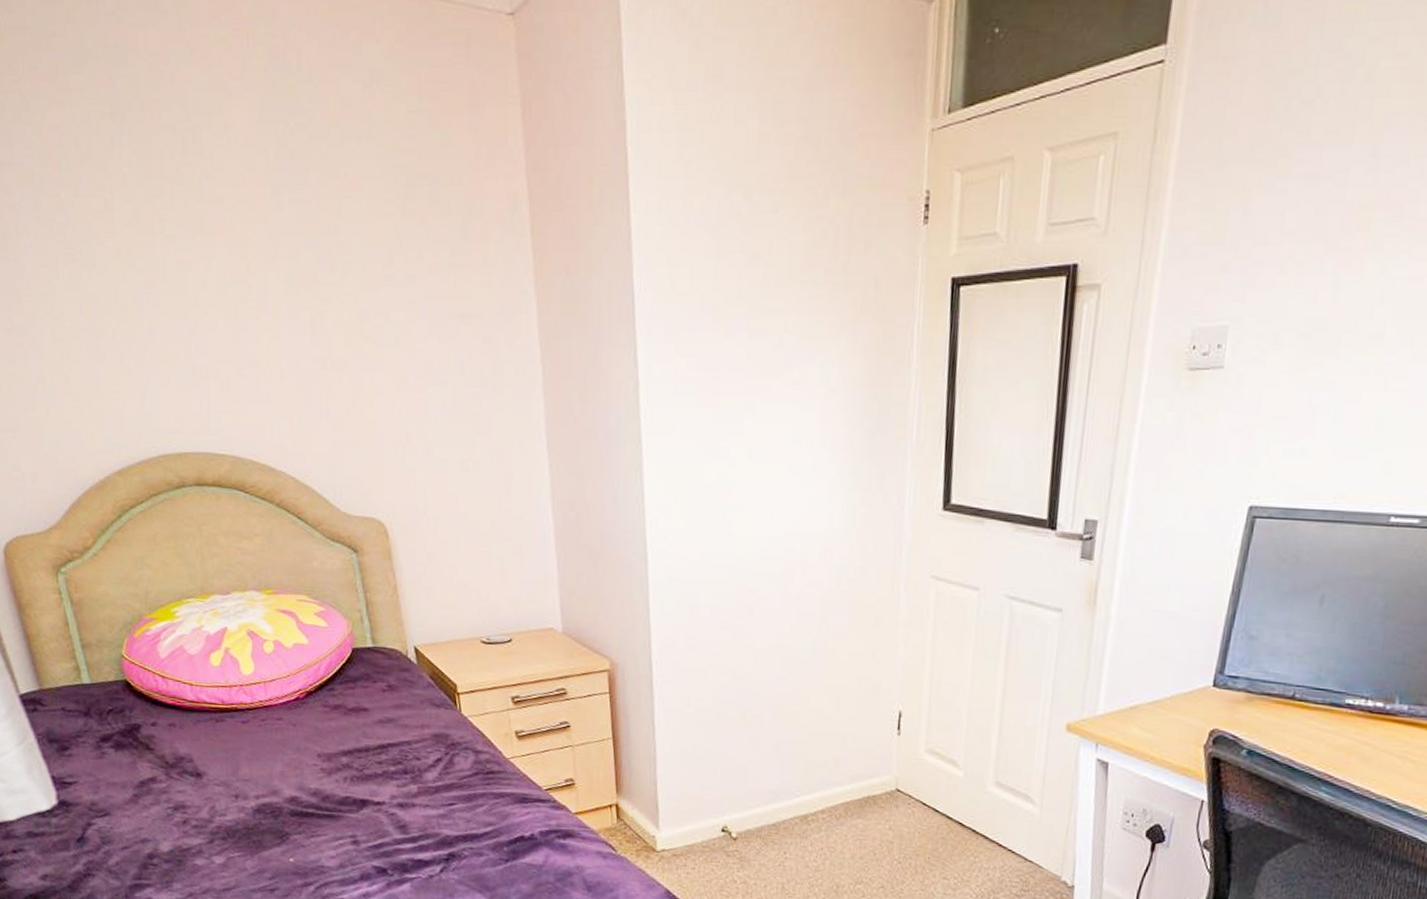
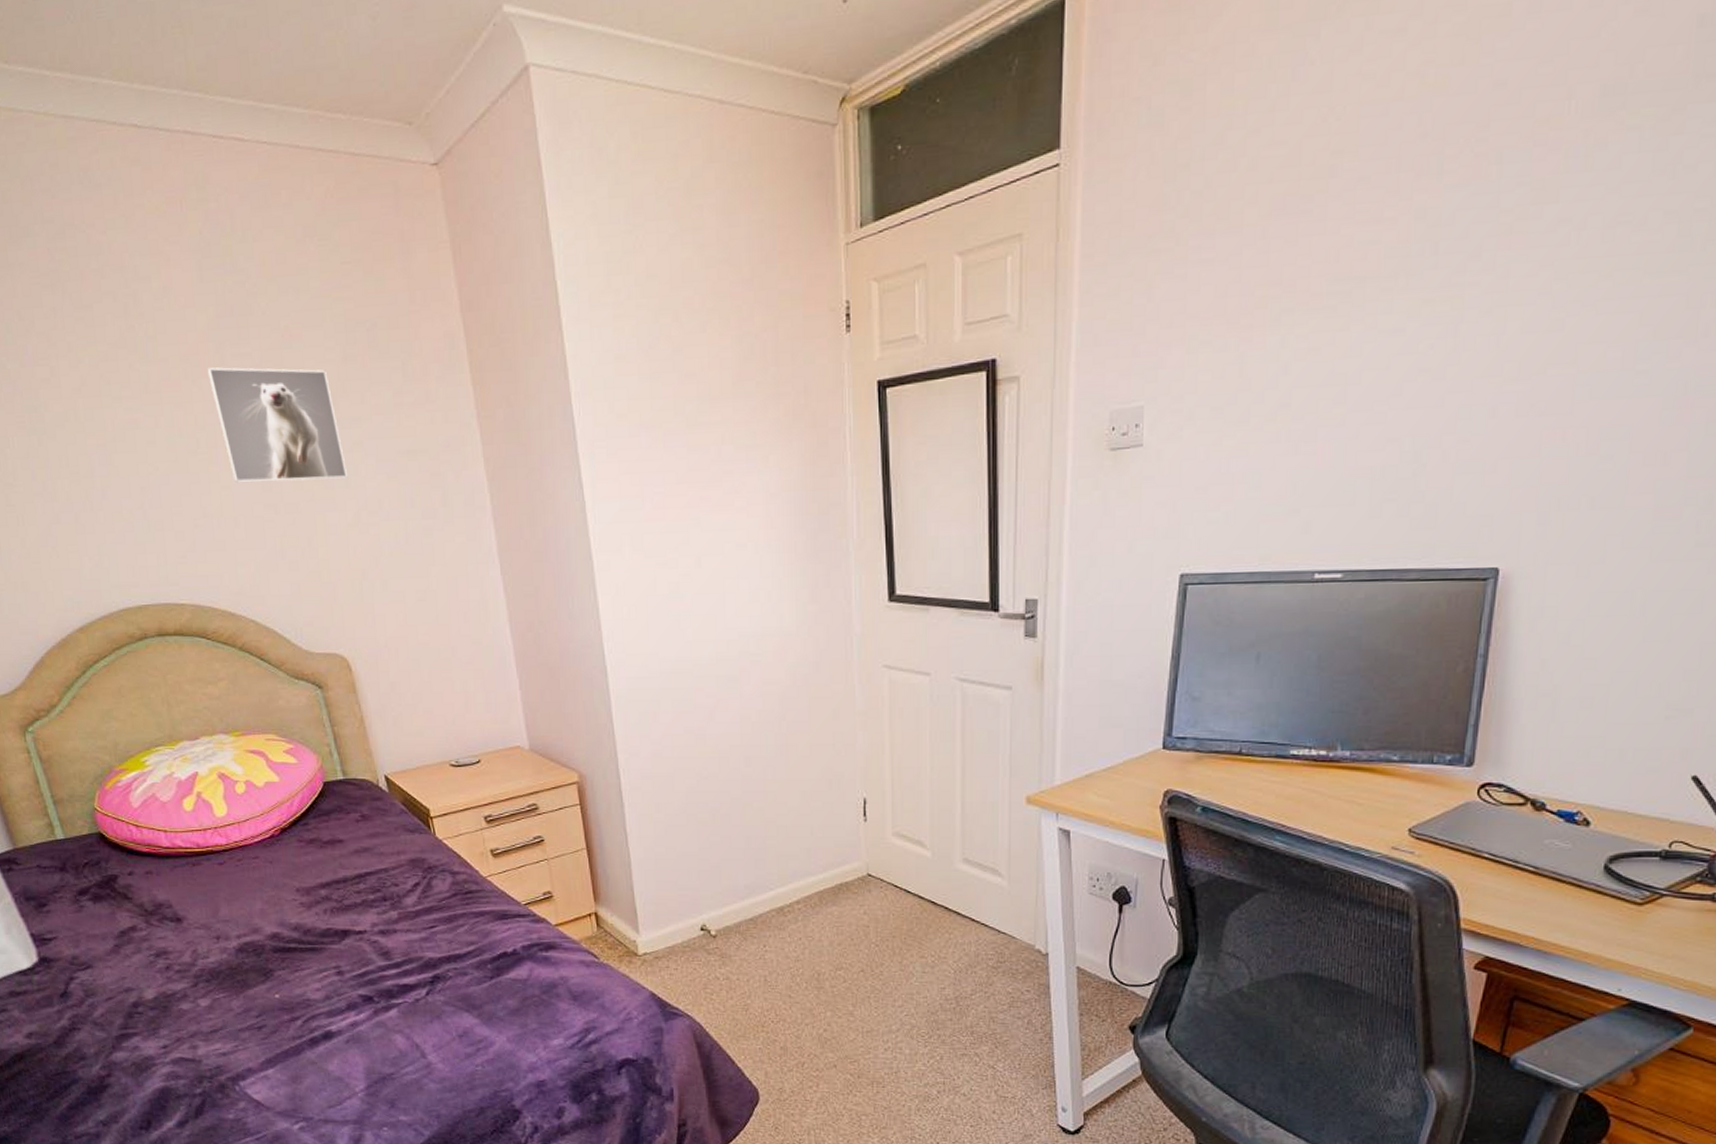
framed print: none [263,212,399,338] -> present [207,367,349,483]

